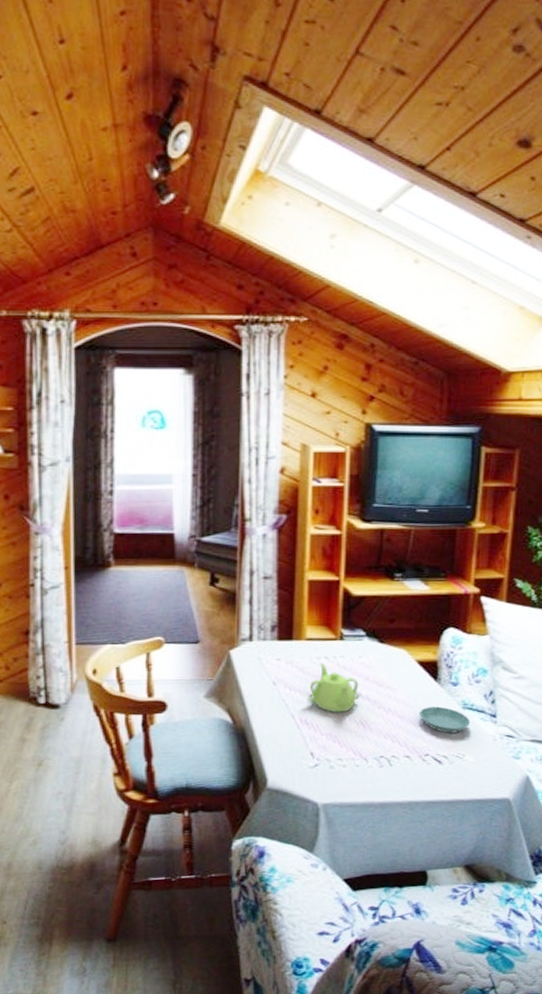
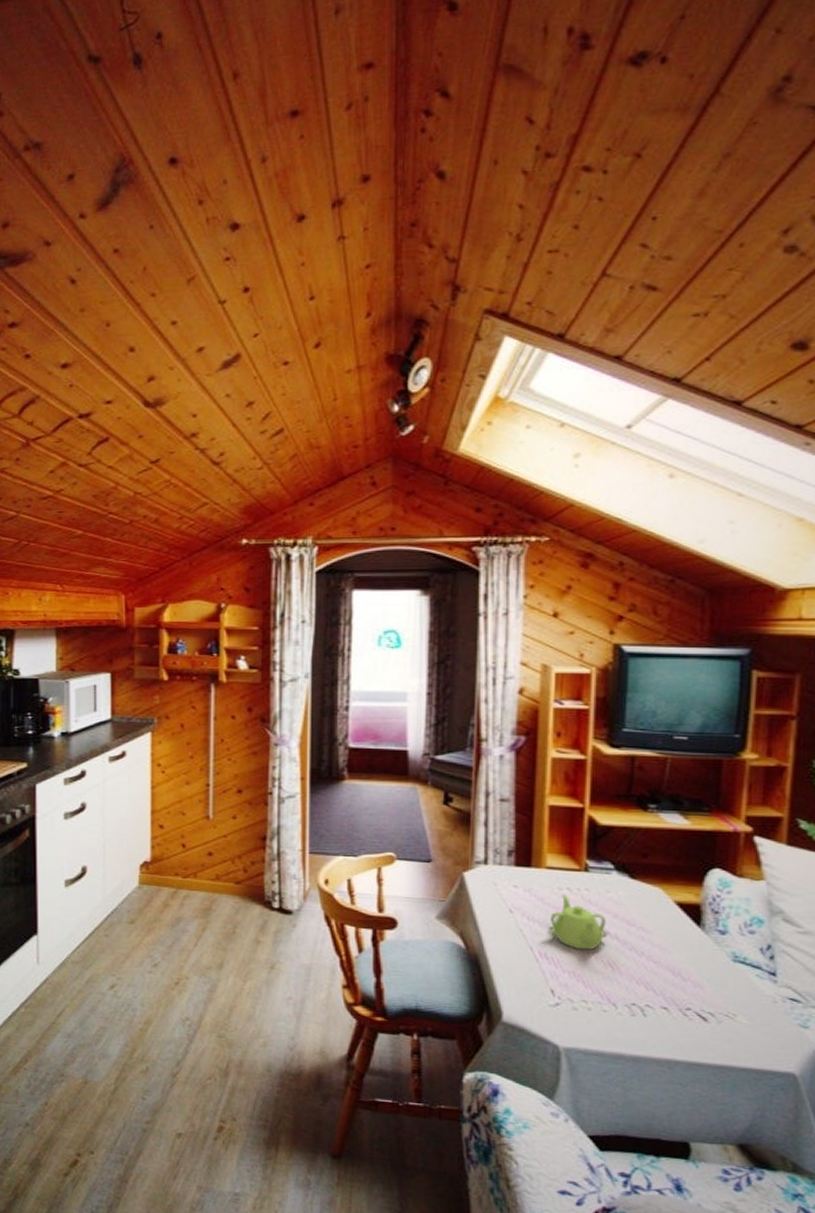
saucer: present [420,706,471,734] -> none [679,955,744,989]

